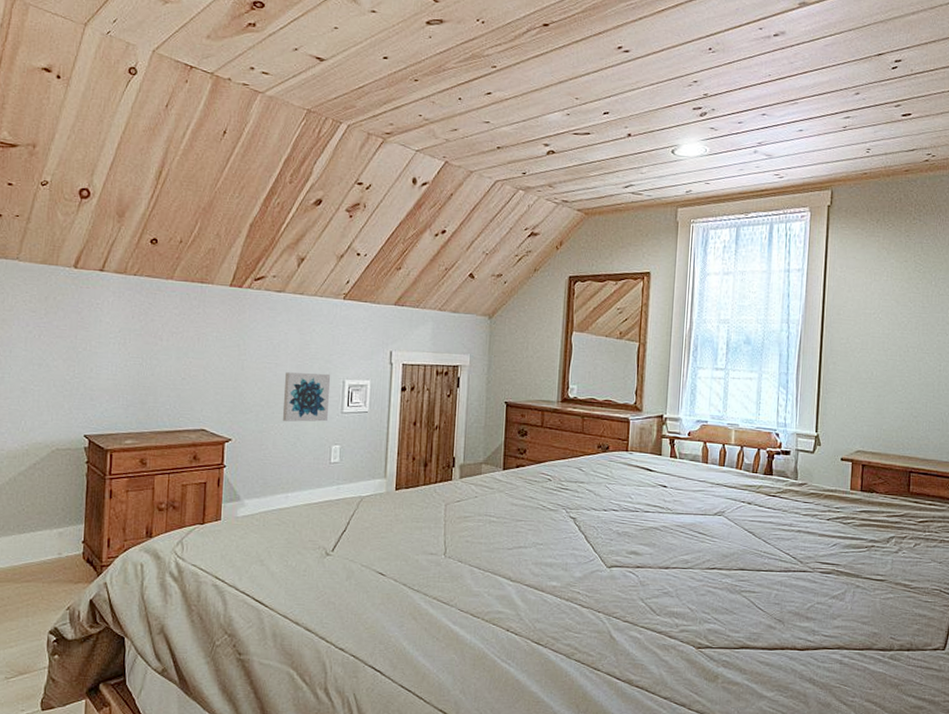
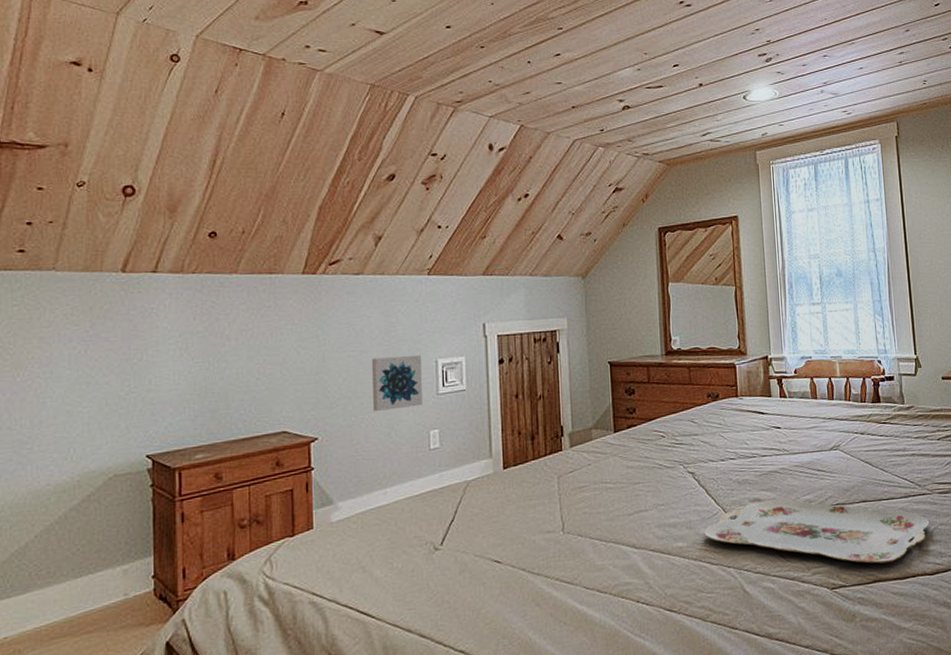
serving tray: none [578,554,807,632] -> present [704,498,930,564]

